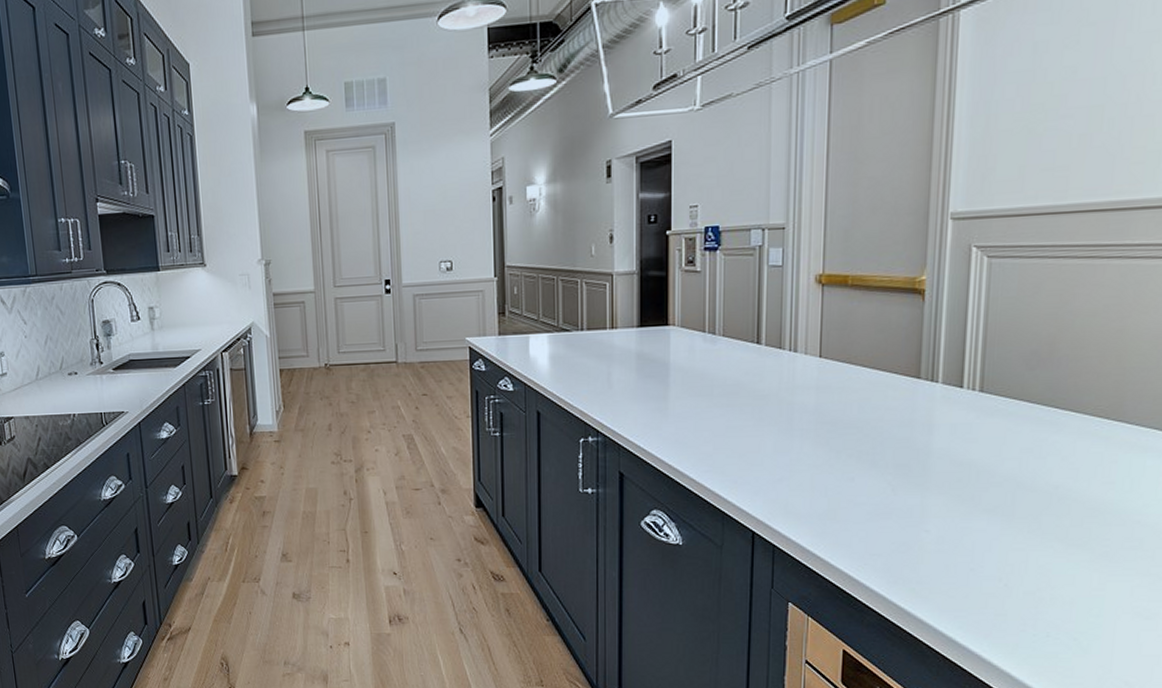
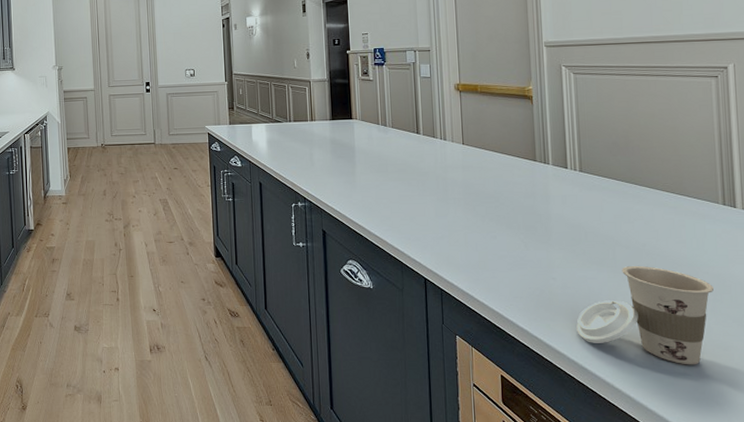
cup: none [950,513,1144,637] -> present [576,265,714,365]

